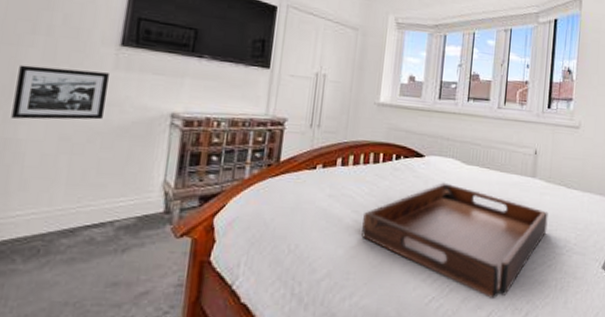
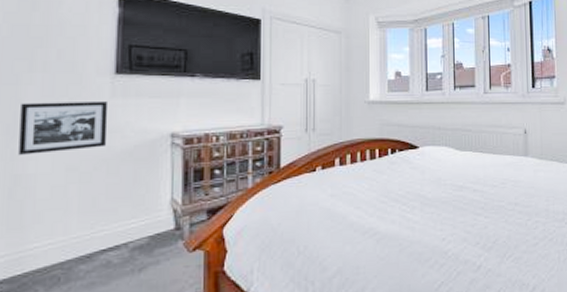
serving tray: present [361,182,548,298] -> none [366,170,545,277]

